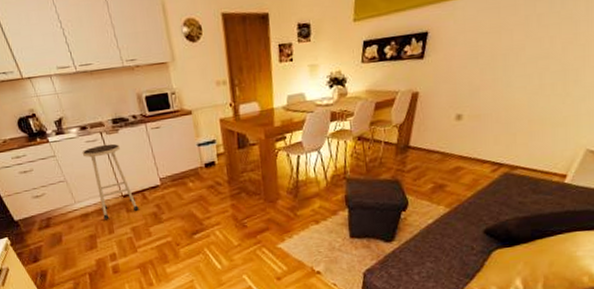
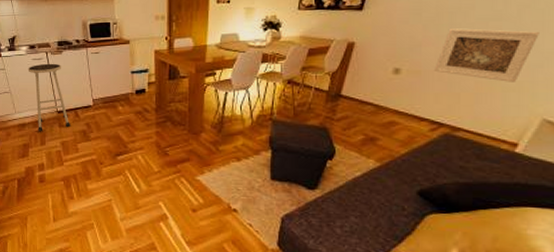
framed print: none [492,66,581,118] -> present [434,28,539,82]

